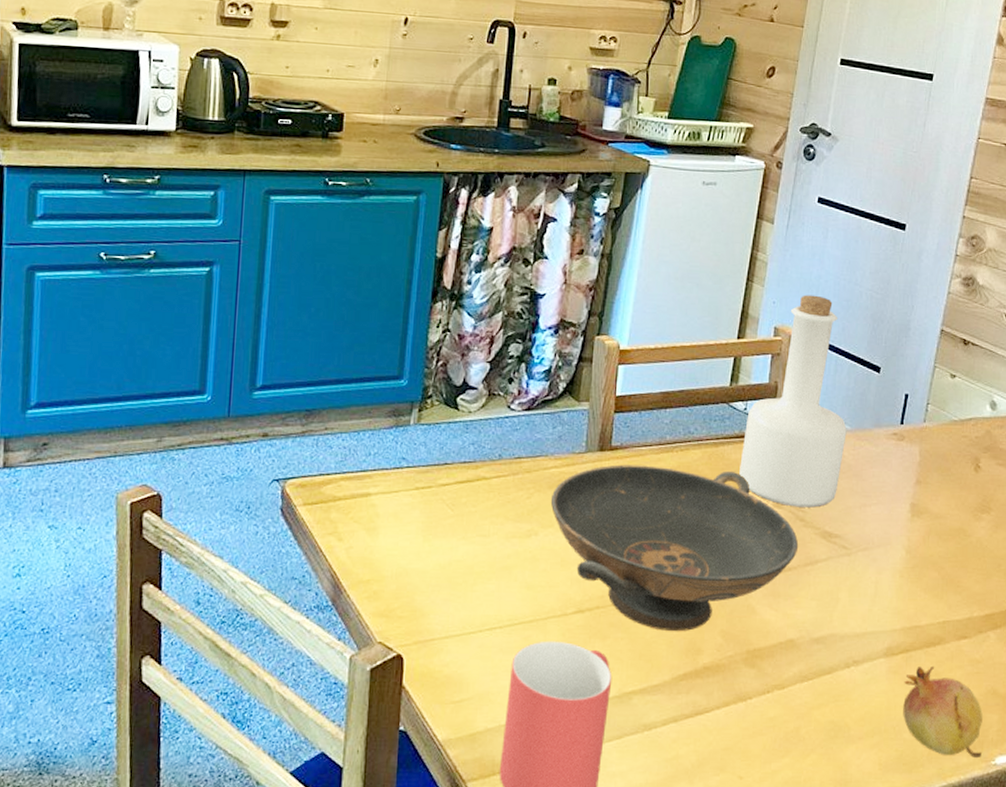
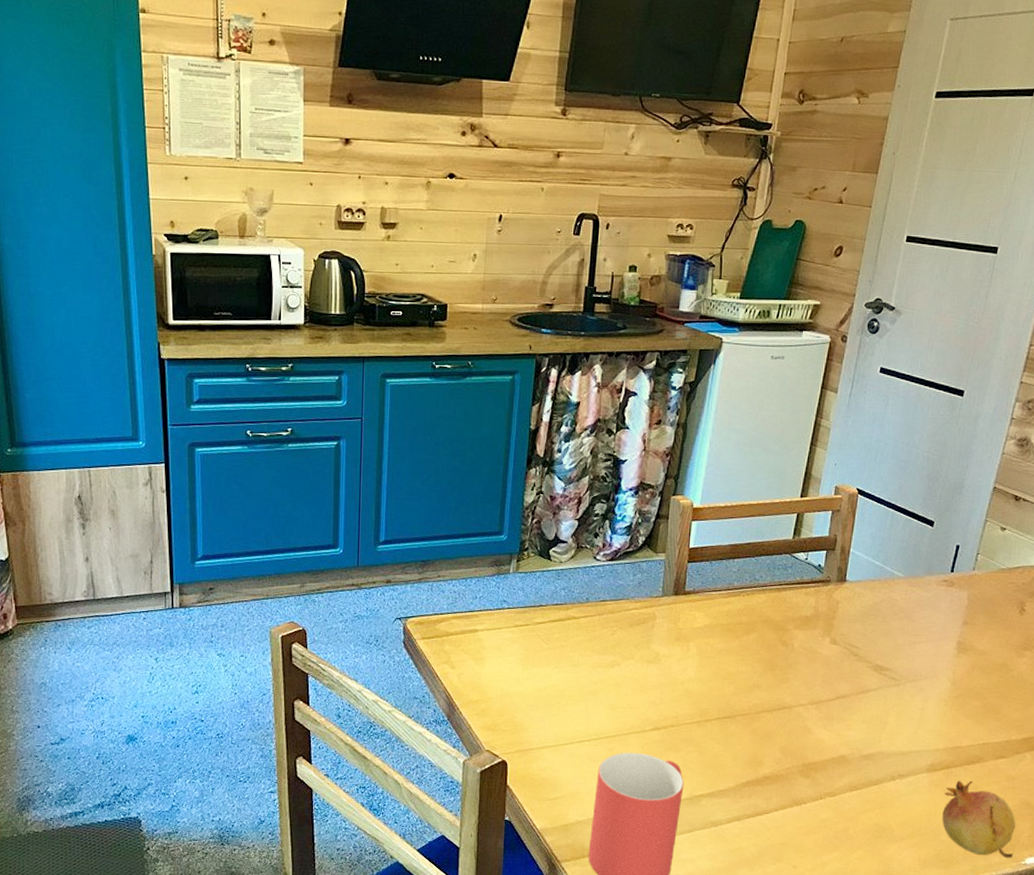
decorative bowl: present [550,464,799,631] -> none [631,607,852,747]
bottle: present [739,294,847,508] -> none [800,457,900,645]

